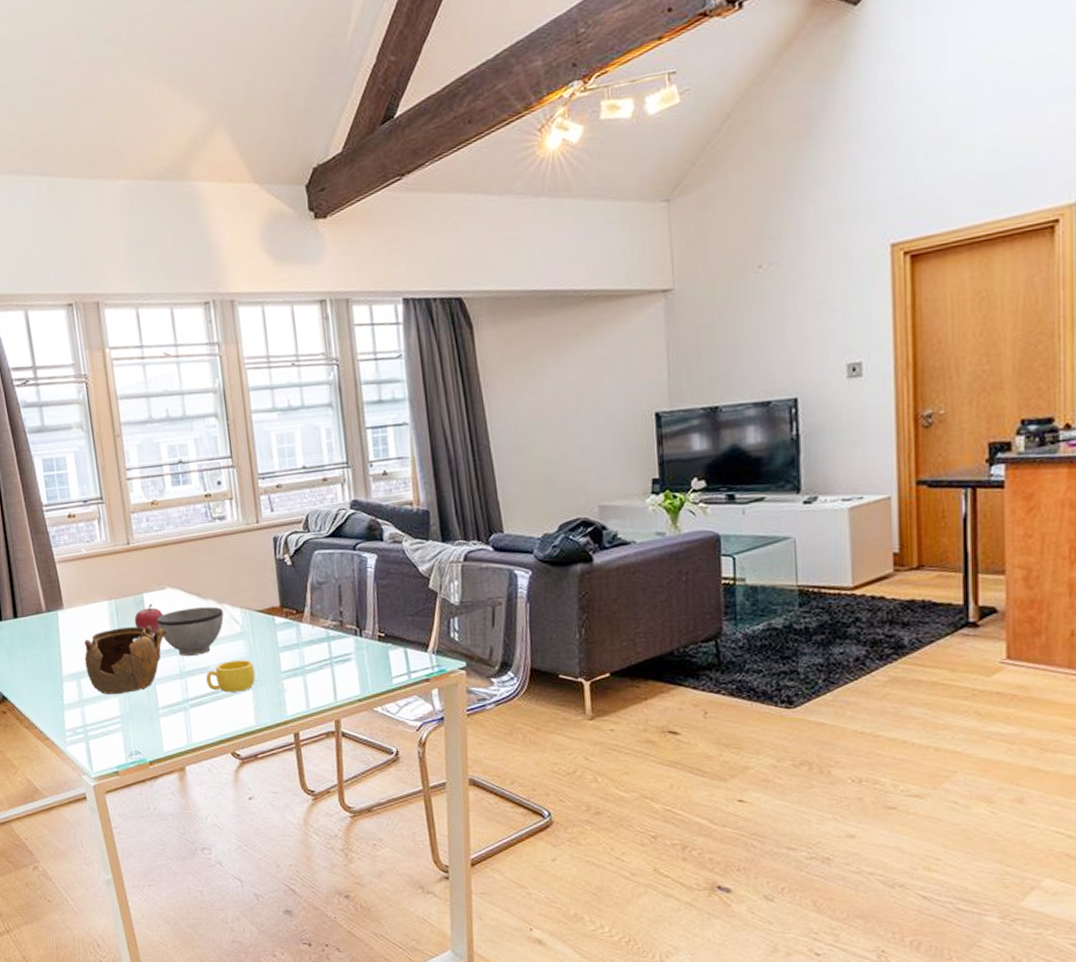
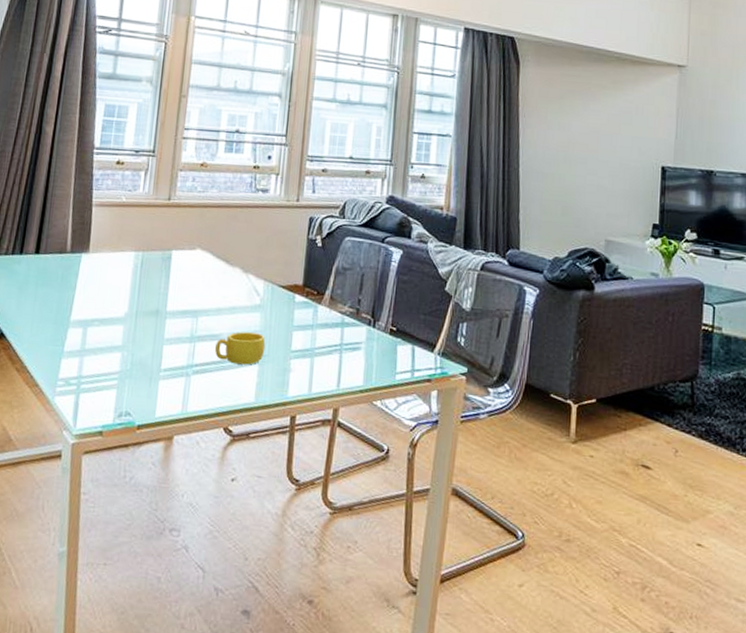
teapot: present [84,626,168,695] -> none [95,281,189,350]
fruit: present [134,603,164,633] -> none [156,261,188,292]
bowl: present [156,606,224,656] -> none [179,272,247,321]

